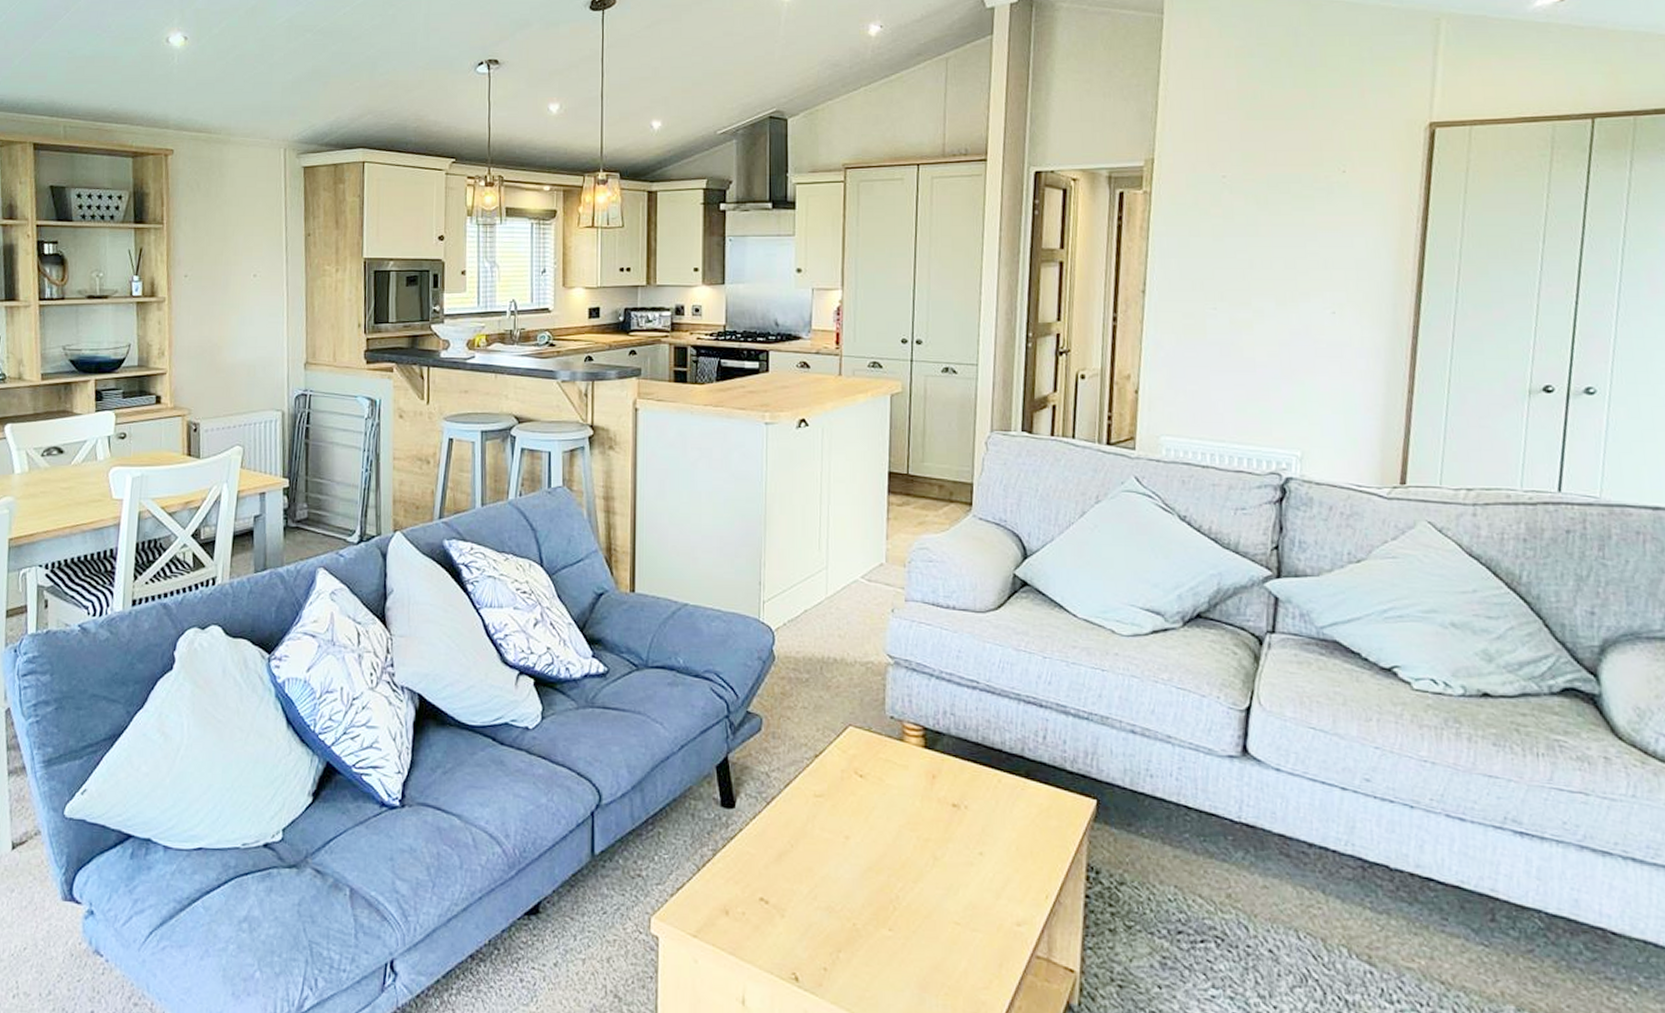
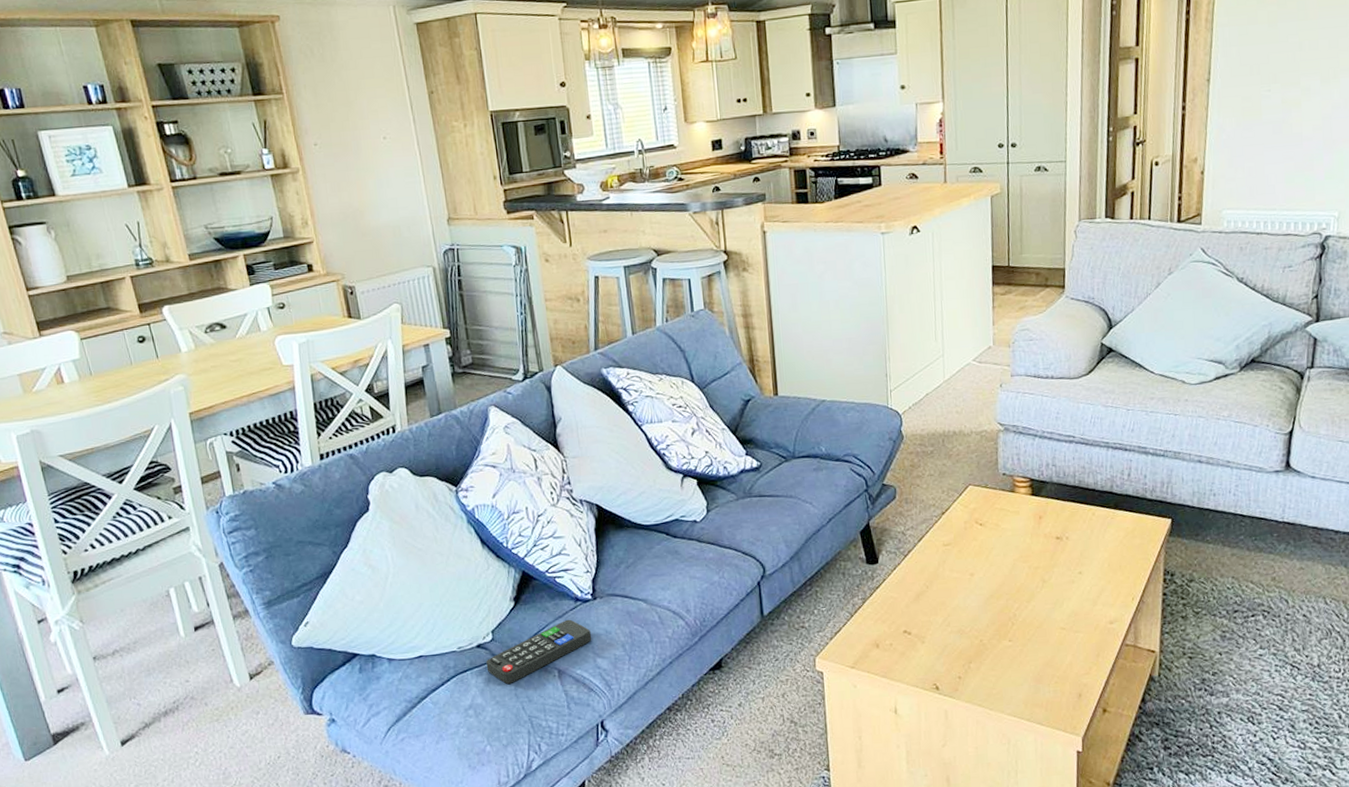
remote control: none [270,827,394,897] -> present [486,619,592,684]

